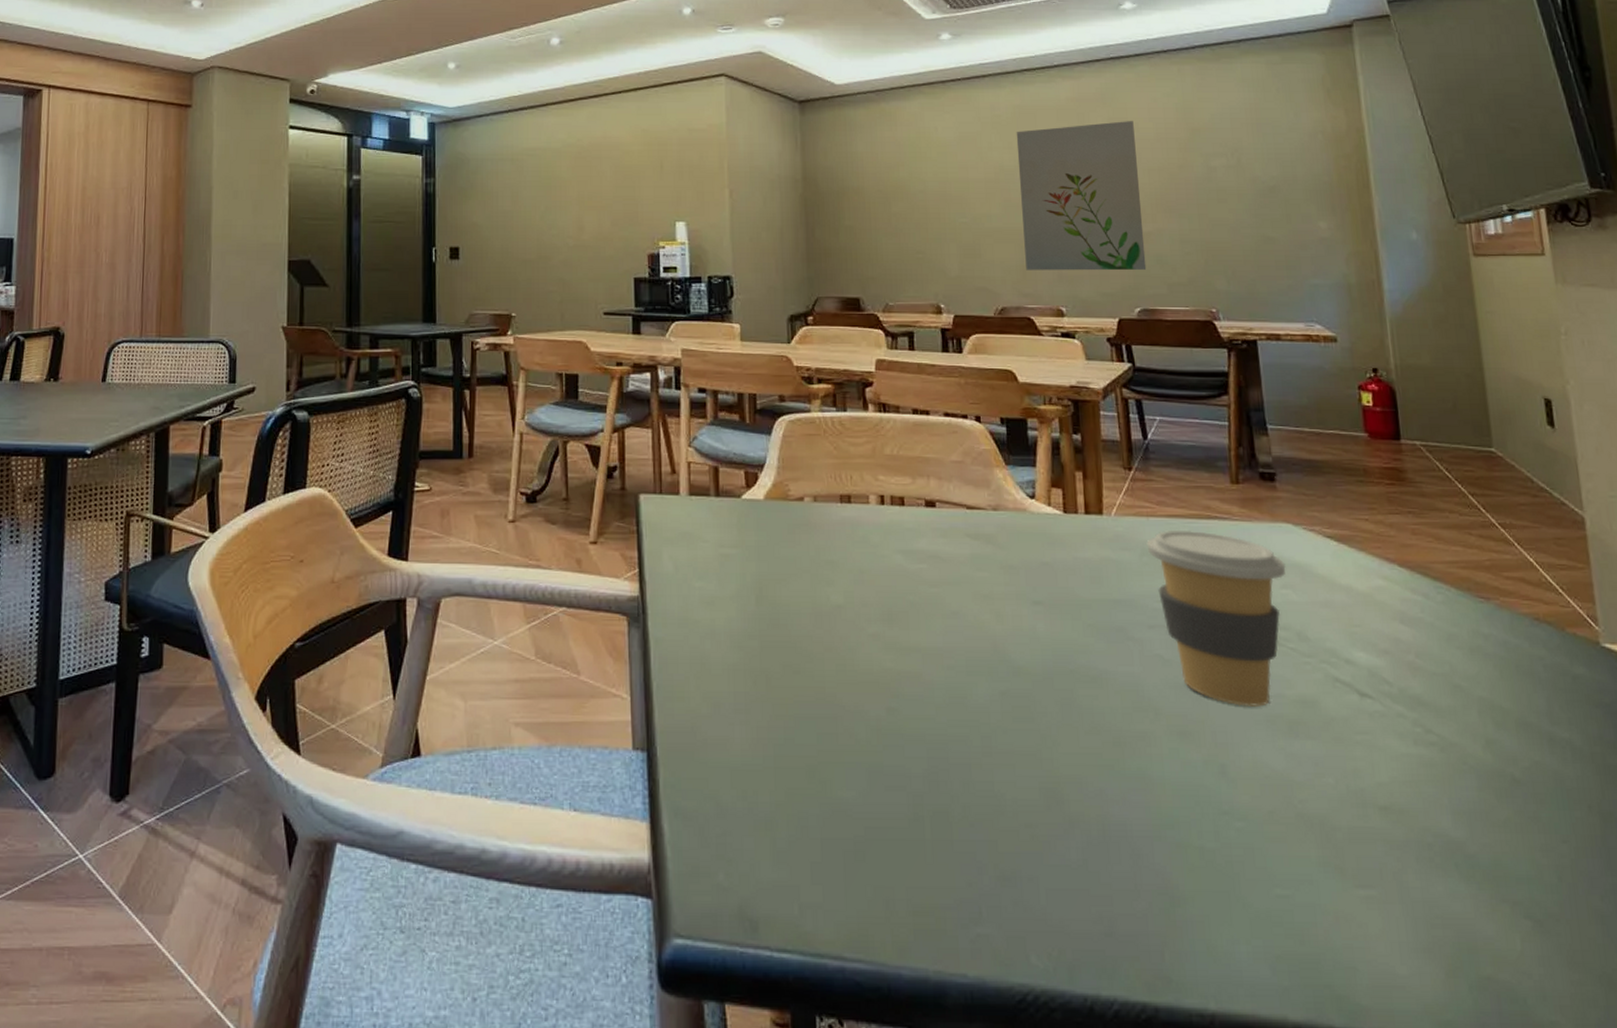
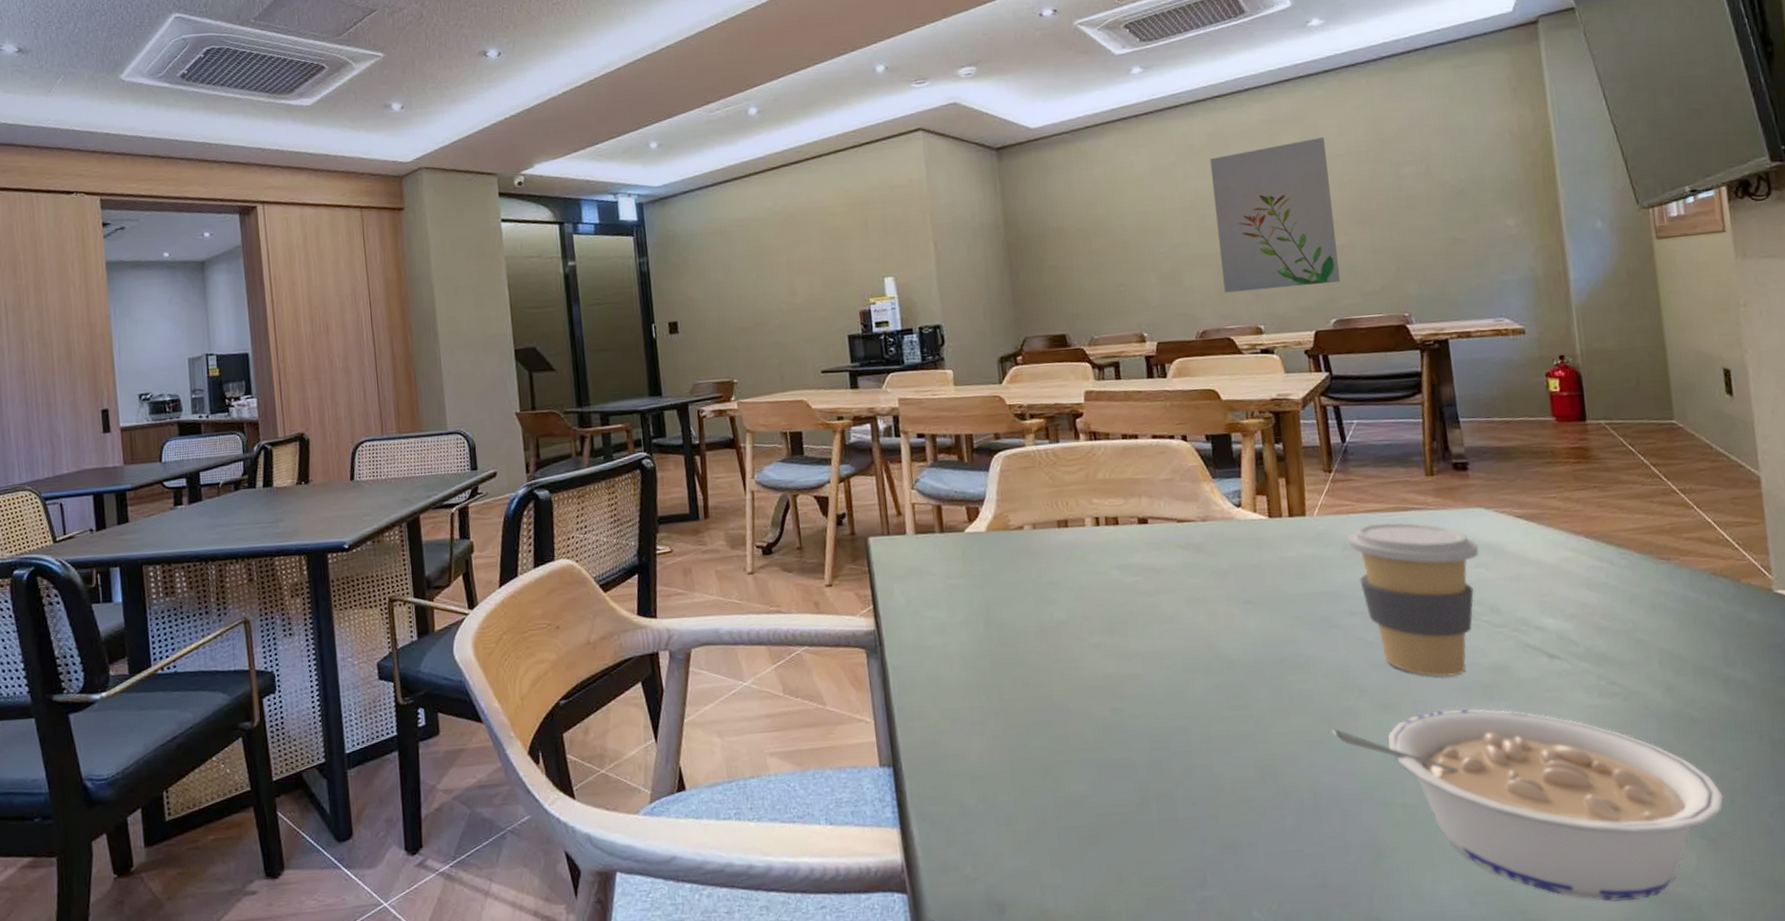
legume: none [1123,744,1551,985] -> present [1331,709,1725,902]

